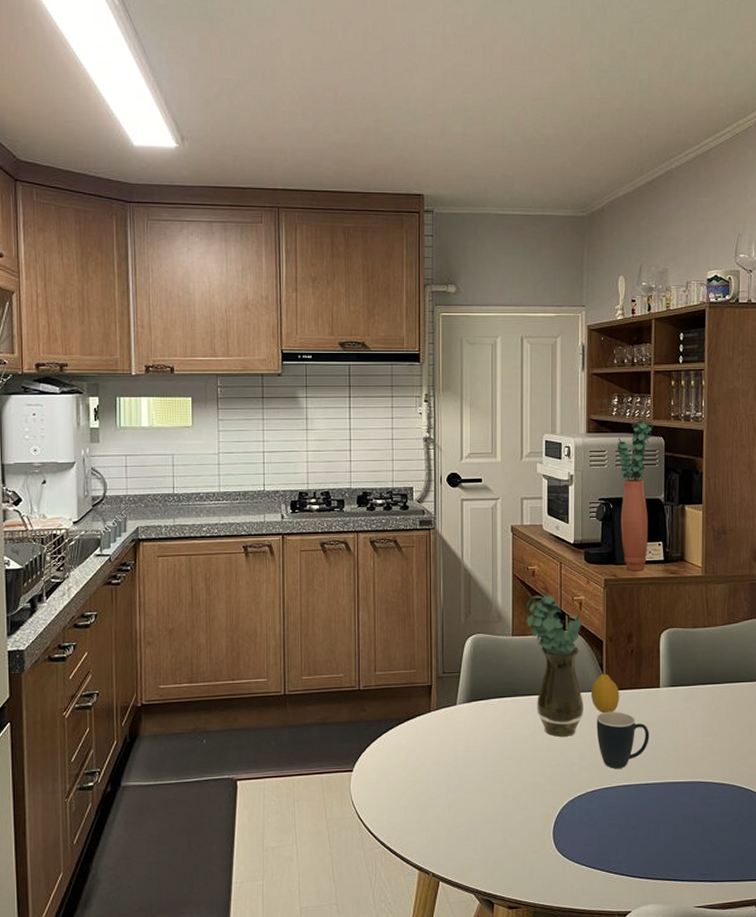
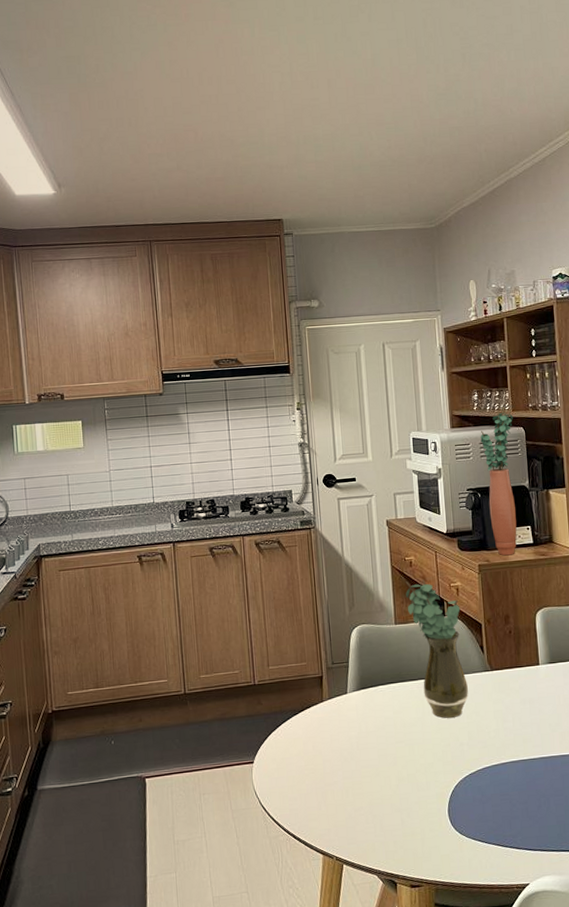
fruit: present [590,674,620,714] -> none [473,655,502,694]
mug: present [596,711,649,768] -> none [481,690,533,746]

